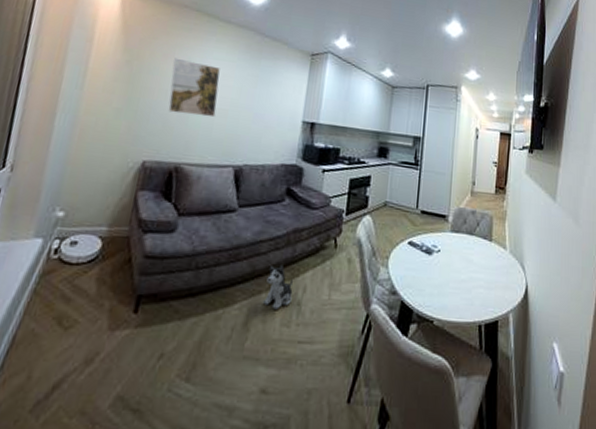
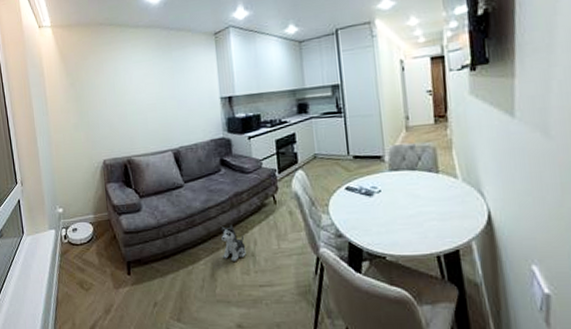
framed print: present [168,57,220,118] -> none [104,69,147,117]

